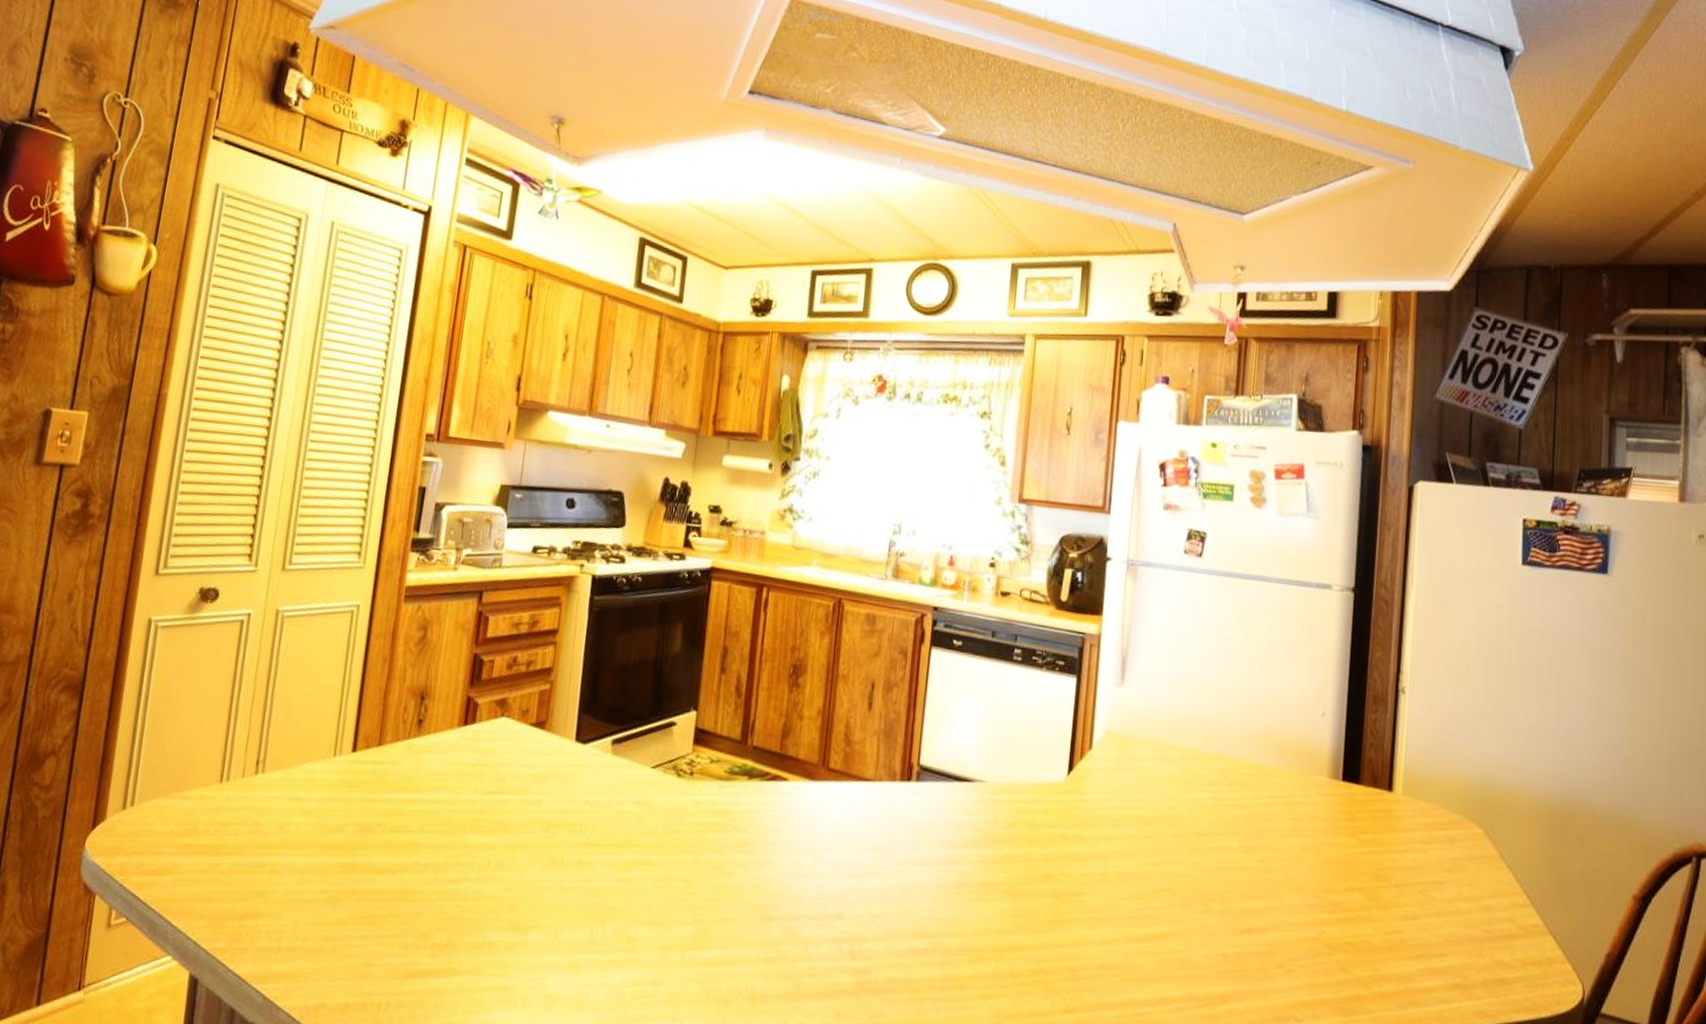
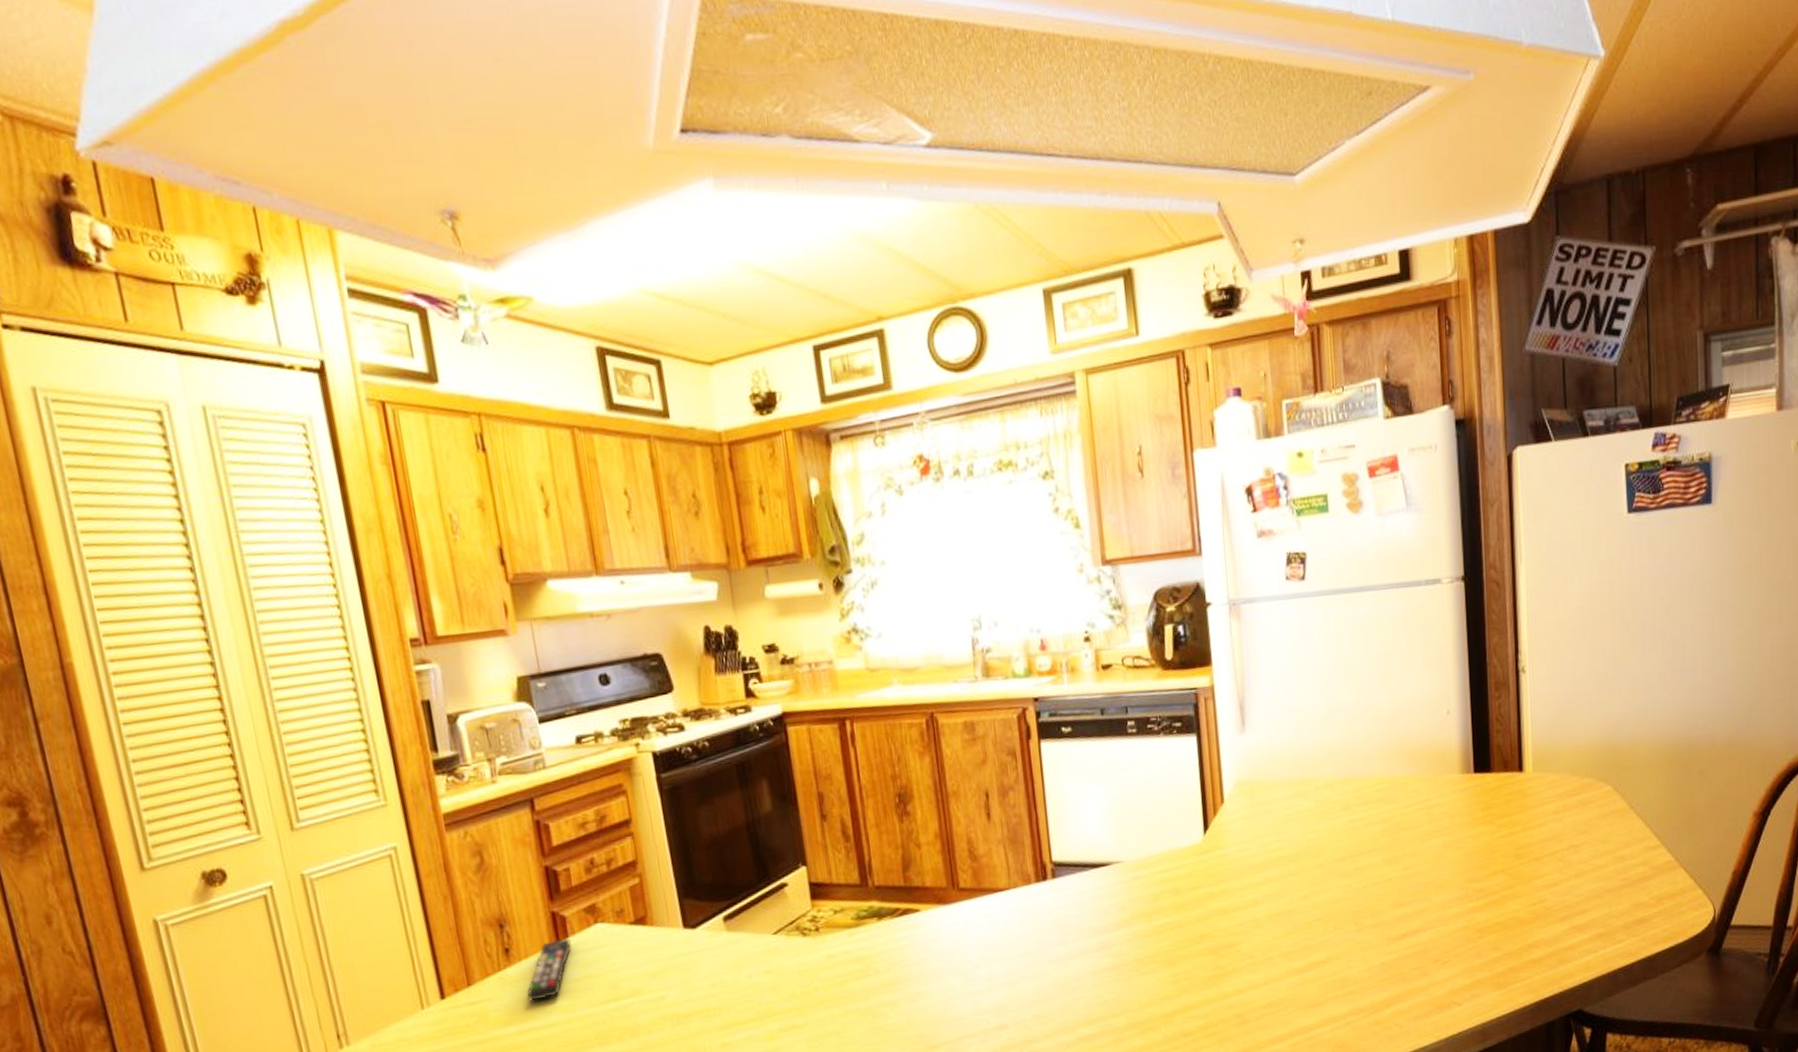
remote control: none [424,722,476,775] -> present [527,937,572,1002]

